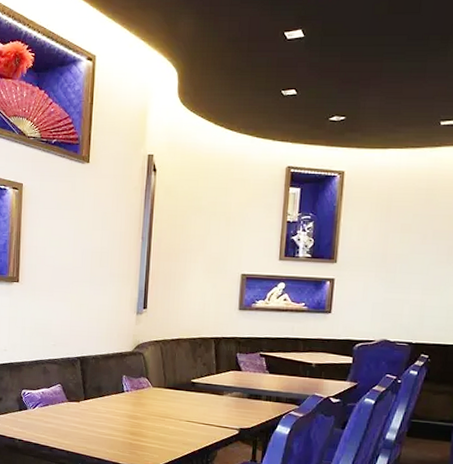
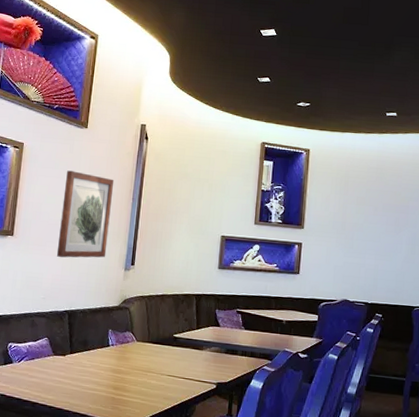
wall art: none [64,211,121,303] -> present [56,170,115,258]

